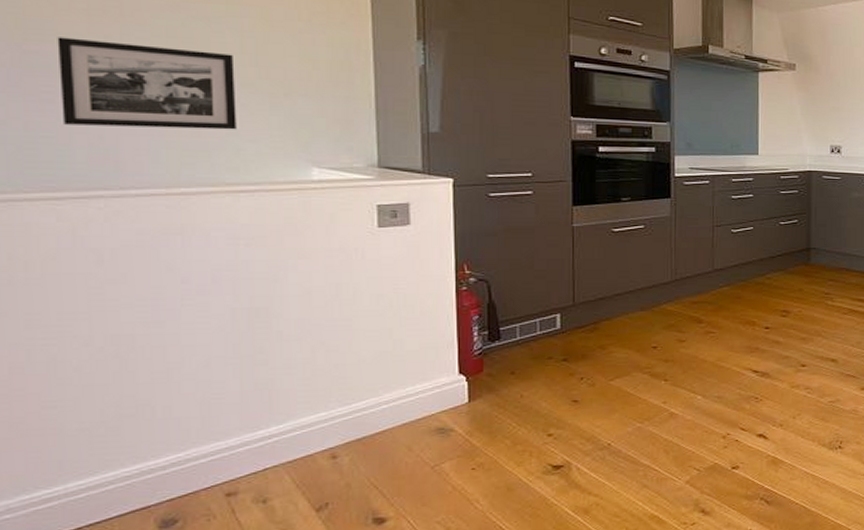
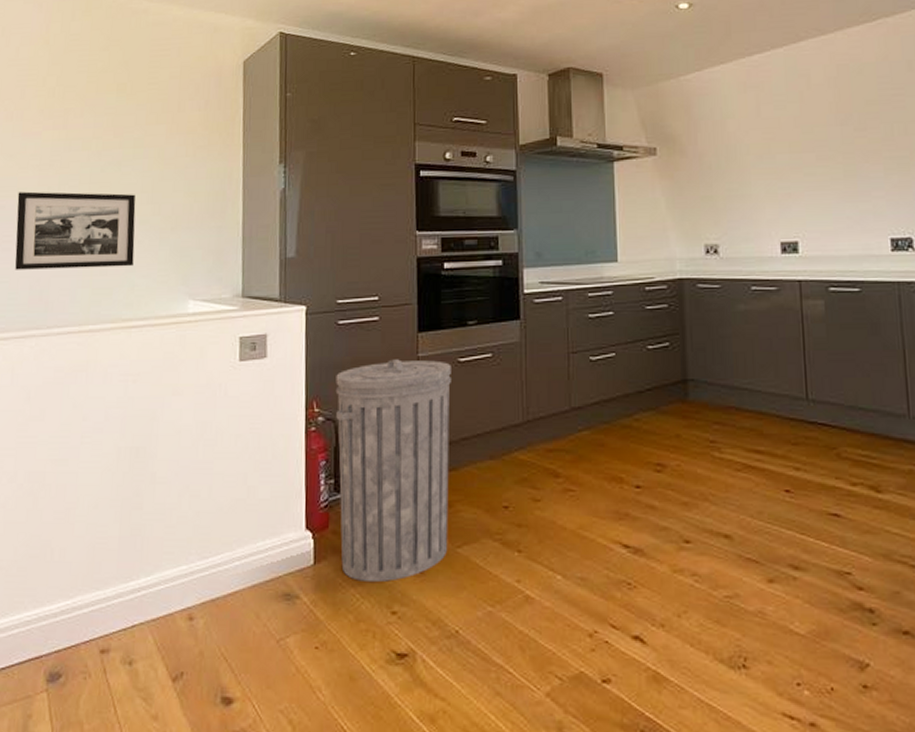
trash can: none [488,228,605,413] -> present [335,359,451,582]

